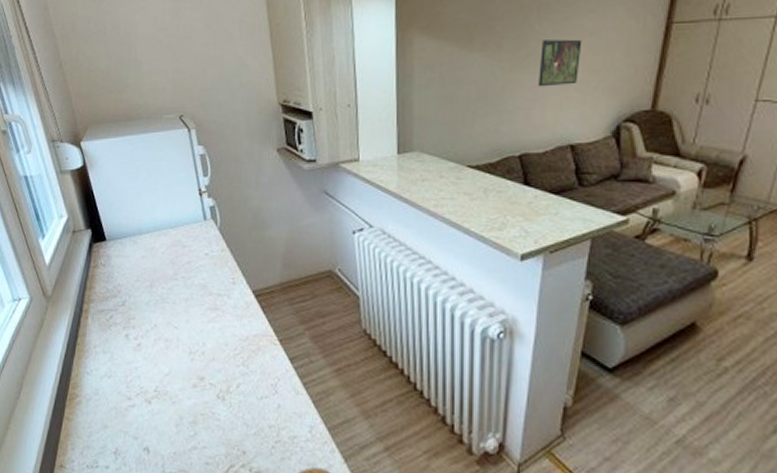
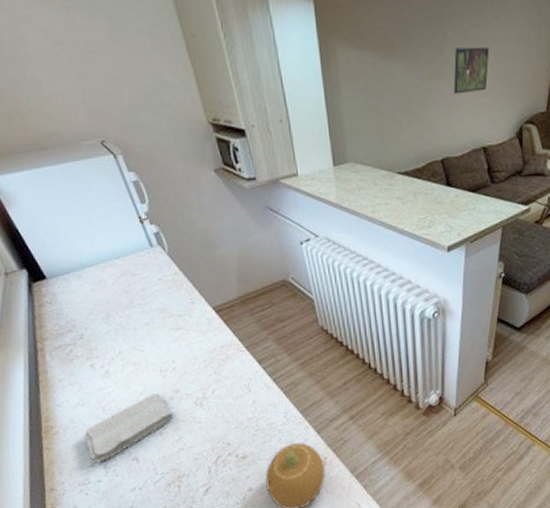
washcloth: none [102,377,194,446] -> present [83,393,174,463]

